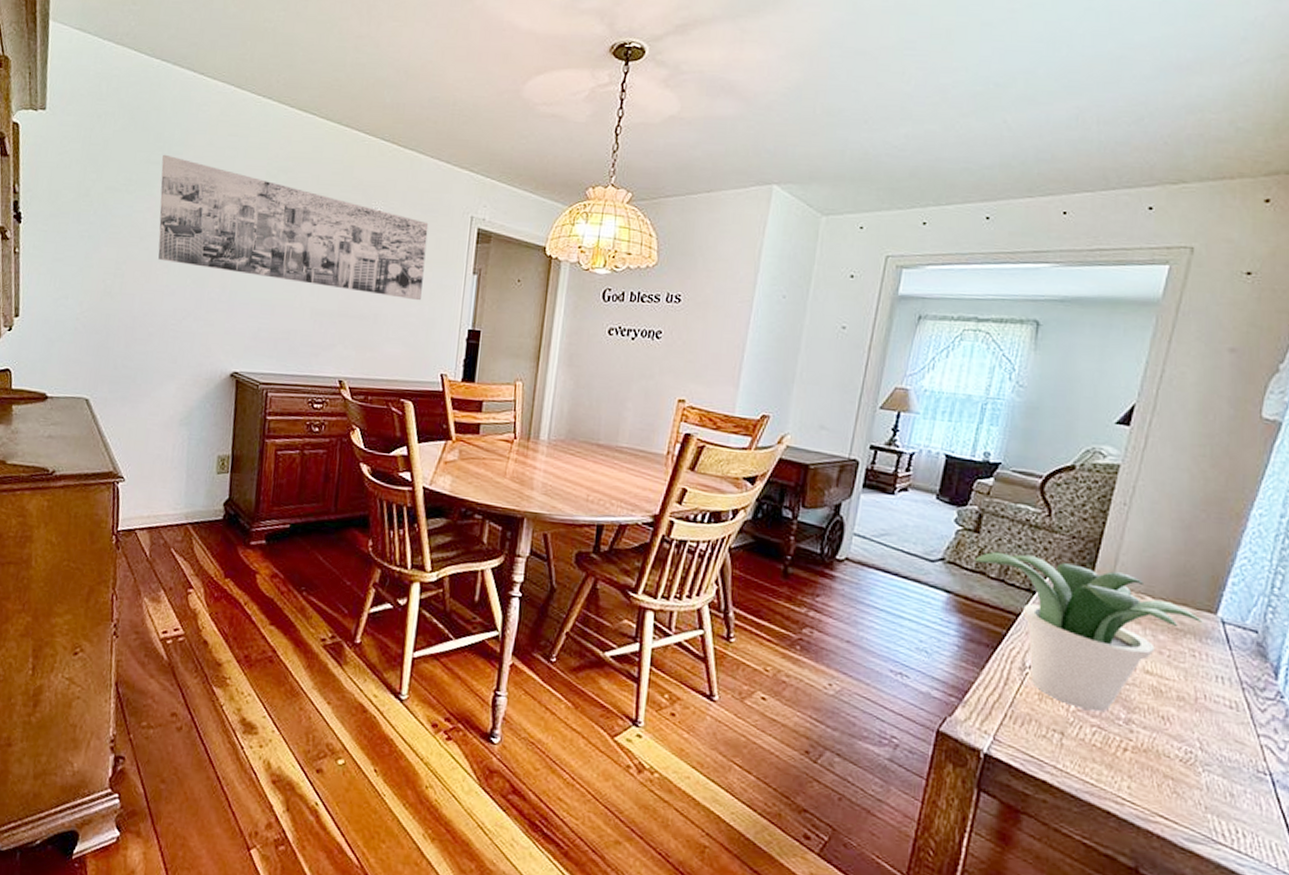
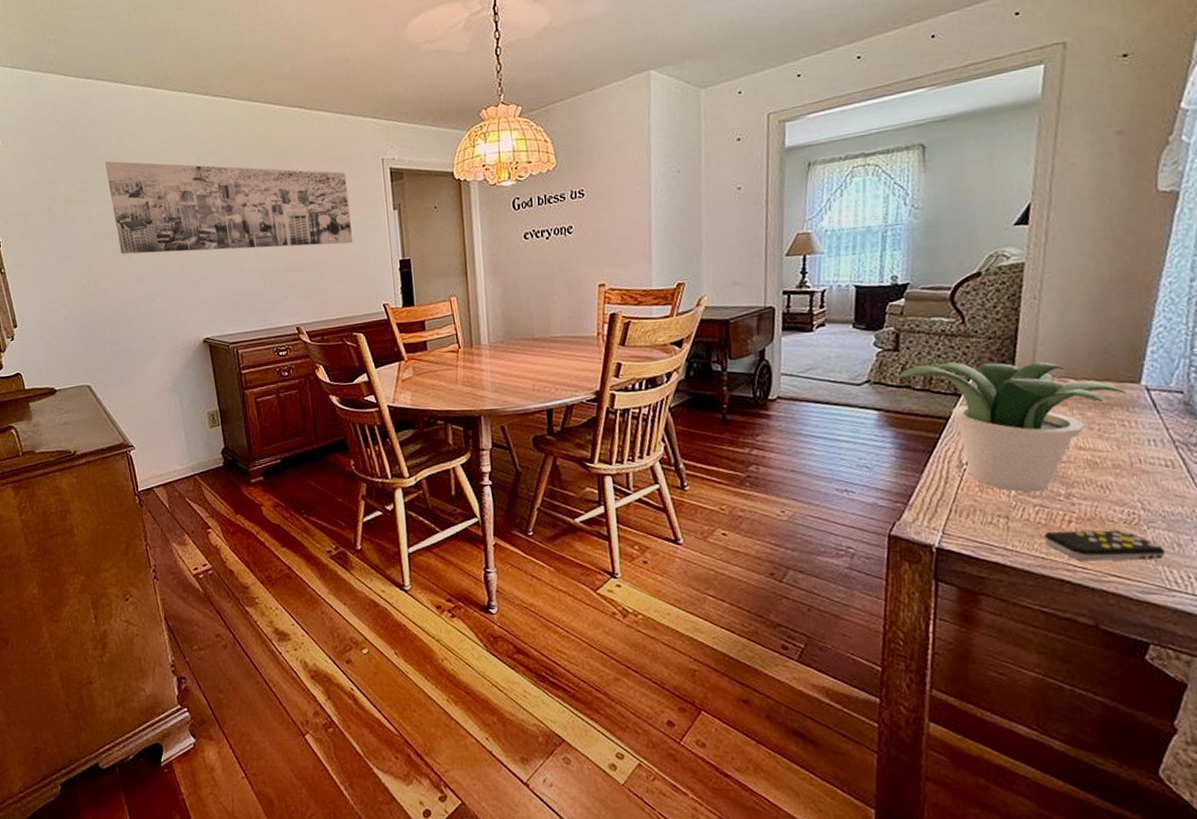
remote control: none [1096,756,1218,808] -> present [1043,530,1166,562]

